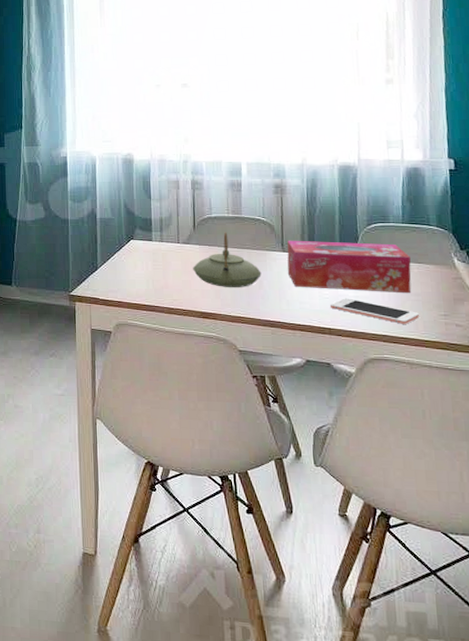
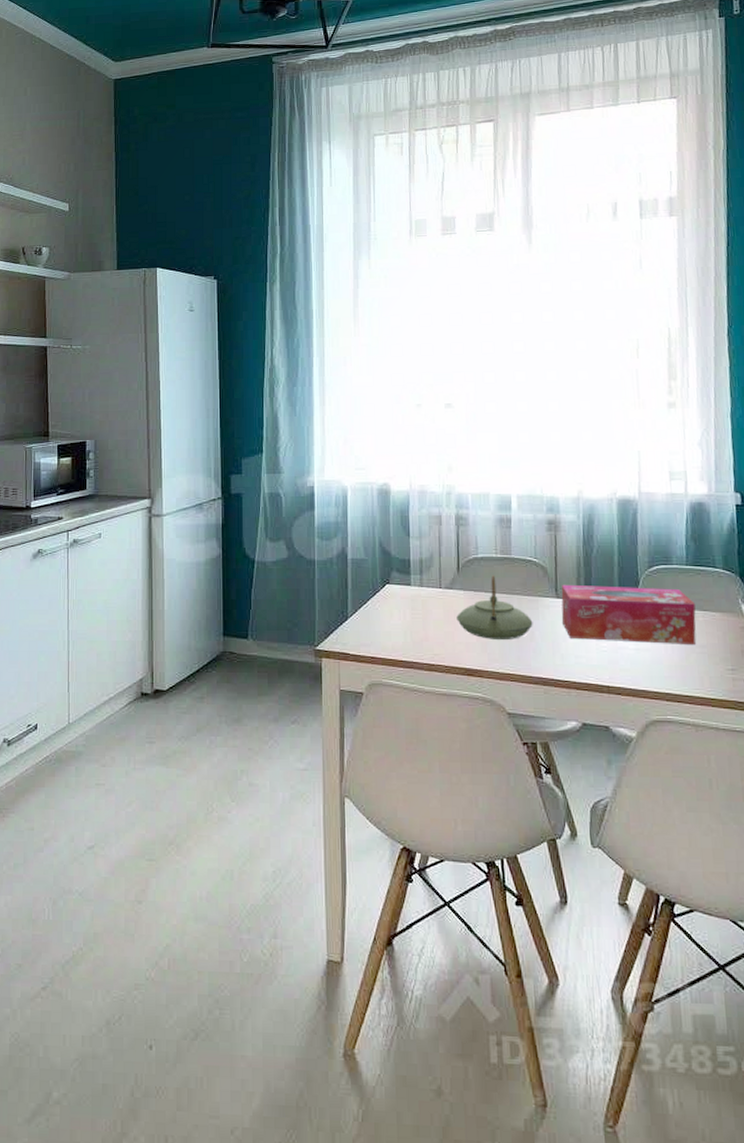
cell phone: present [330,298,419,324] -> none [609,651,705,680]

